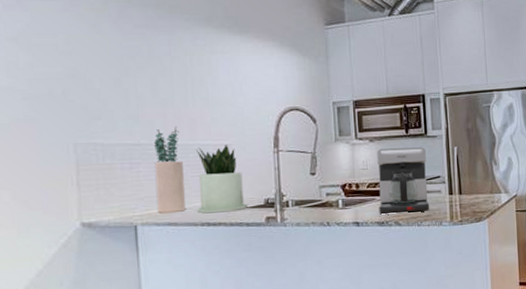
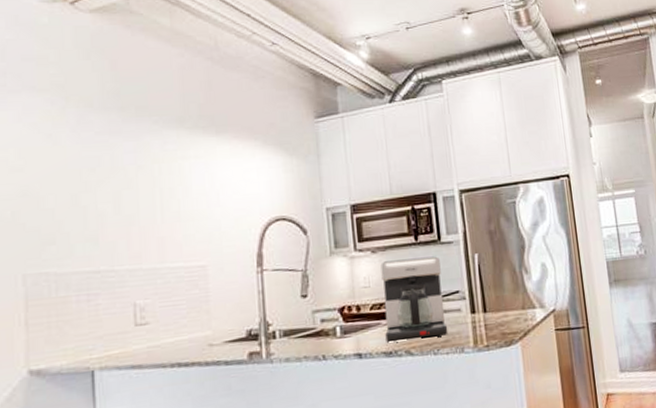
vase: present [154,126,186,214] -> none [116,247,152,355]
planter: present [196,145,248,214] -> none [164,266,227,352]

